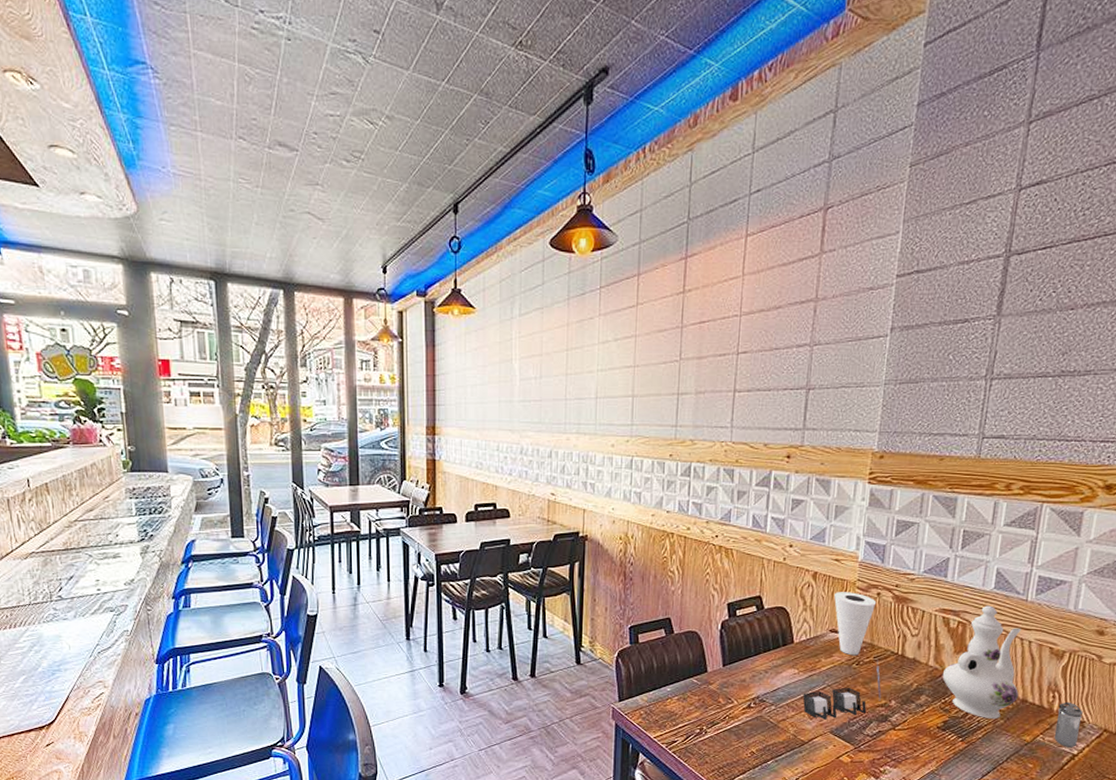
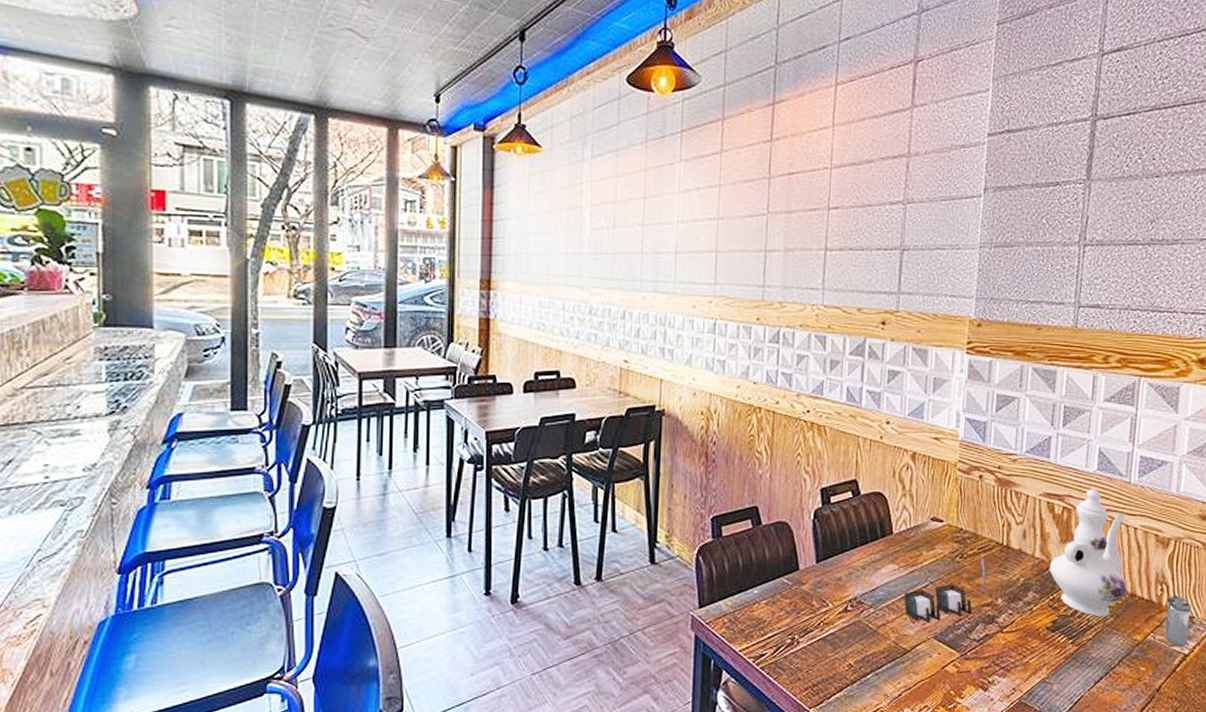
cup: present [834,592,877,656] -> none [935,475,979,548]

